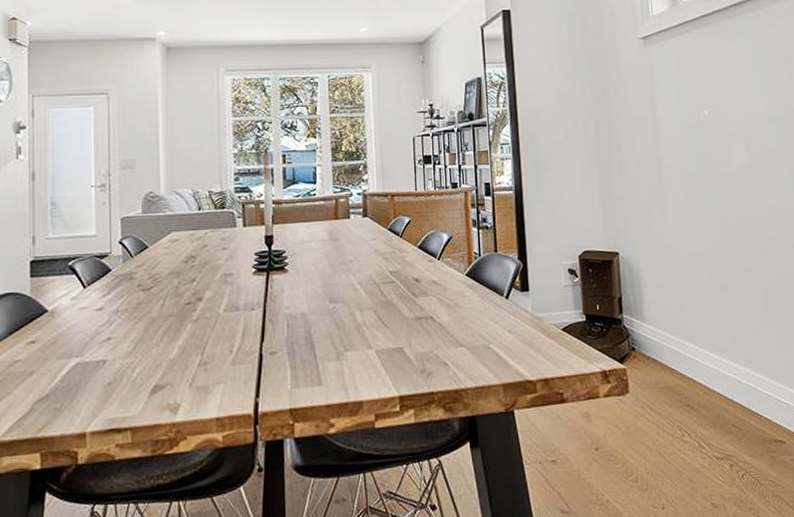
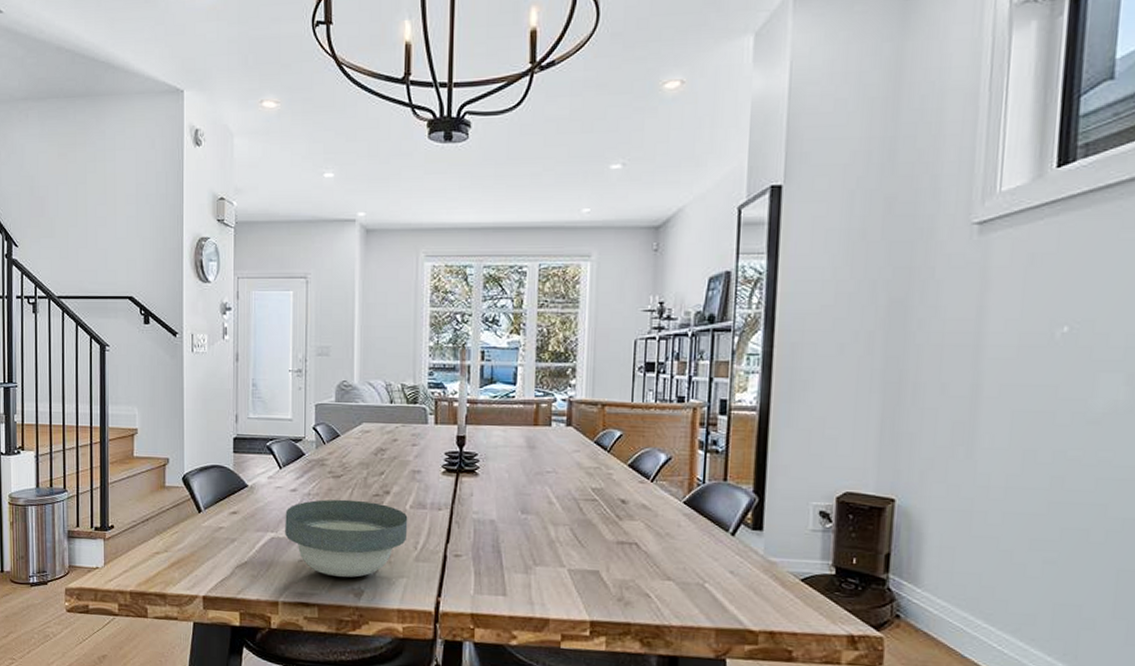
bowl: none [91,310,222,395] -> present [285,499,408,577]

